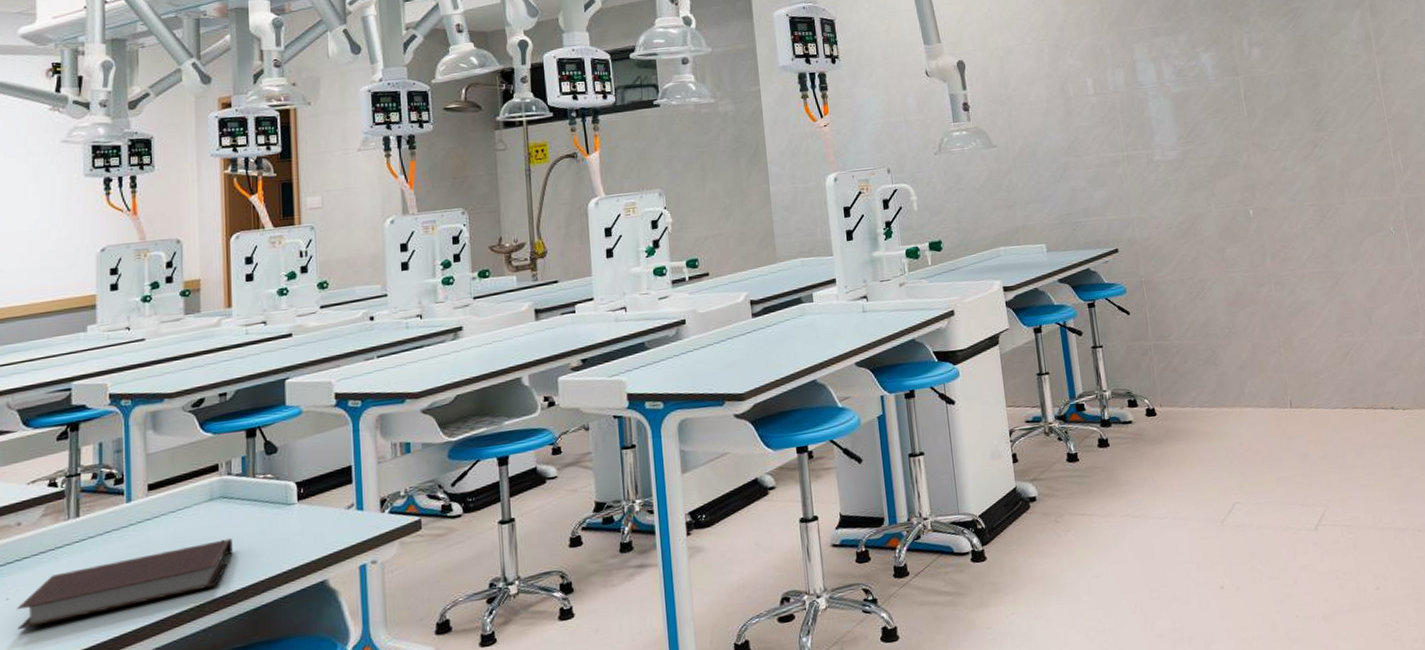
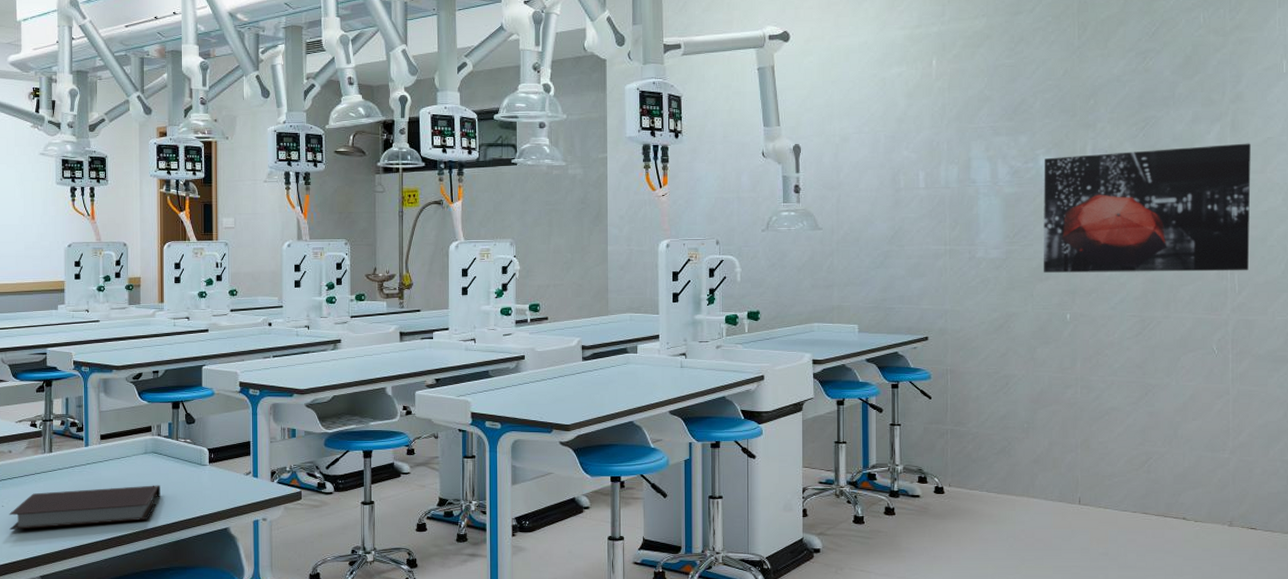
wall art: none [1205,26,1409,170] -> present [1043,143,1251,273]

